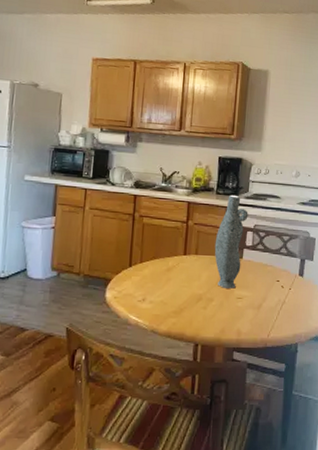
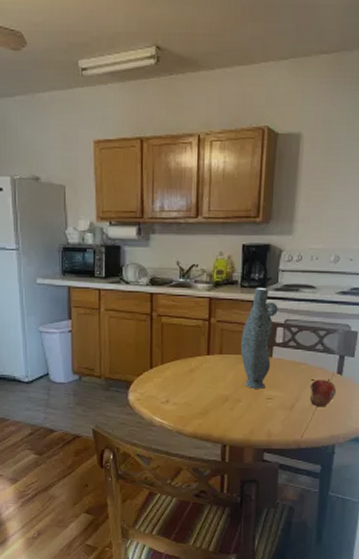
fruit: none [275,280,298,307] -> present [309,378,336,407]

